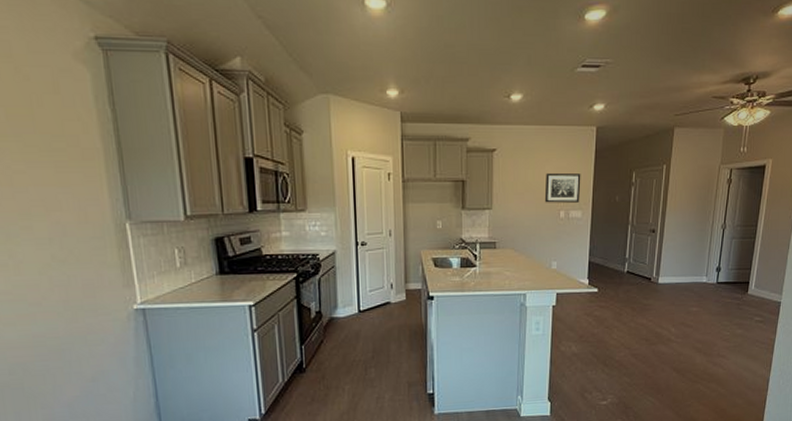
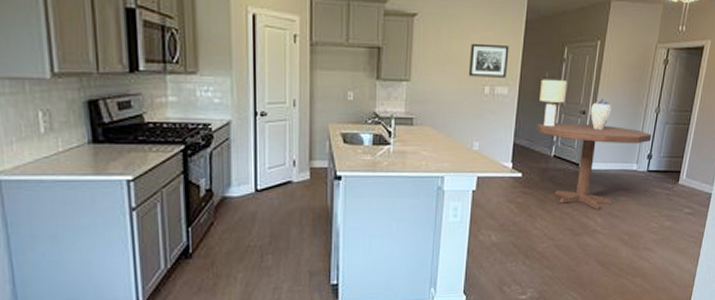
dining table: none [610,241,720,320] -> present [537,123,652,209]
lamp: none [611,202,637,246] -> present [540,79,568,127]
decorative urn: none [660,217,679,247] -> present [590,98,611,130]

